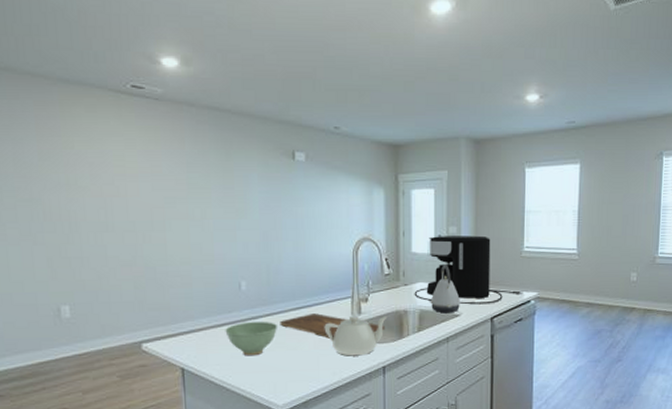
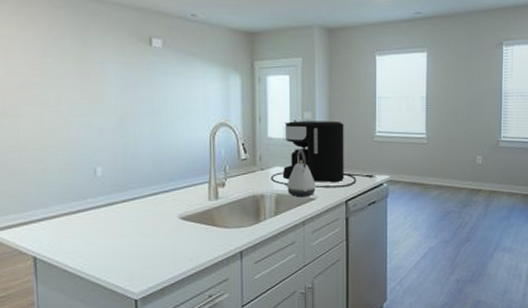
bowl: present [225,321,278,356] -> none [80,207,135,243]
cutting board: present [280,313,385,338] -> none [136,199,242,224]
teapot: present [324,315,388,356] -> none [181,200,245,242]

